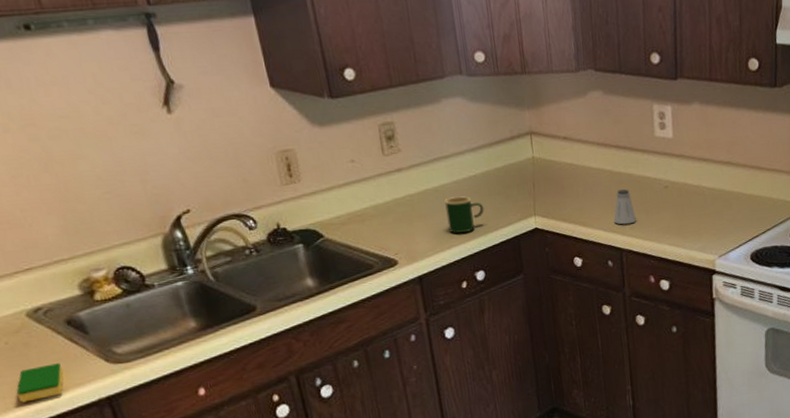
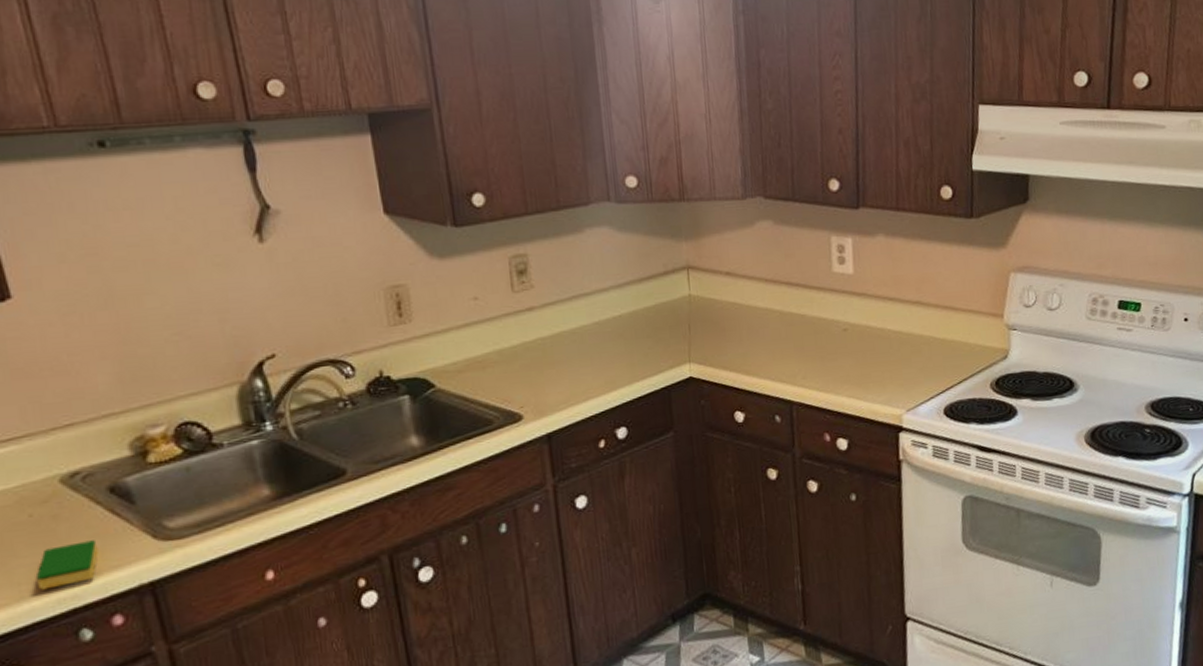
mug: present [445,195,484,233] -> none [583,338,630,383]
saltshaker: present [613,189,637,225] -> none [782,332,811,374]

